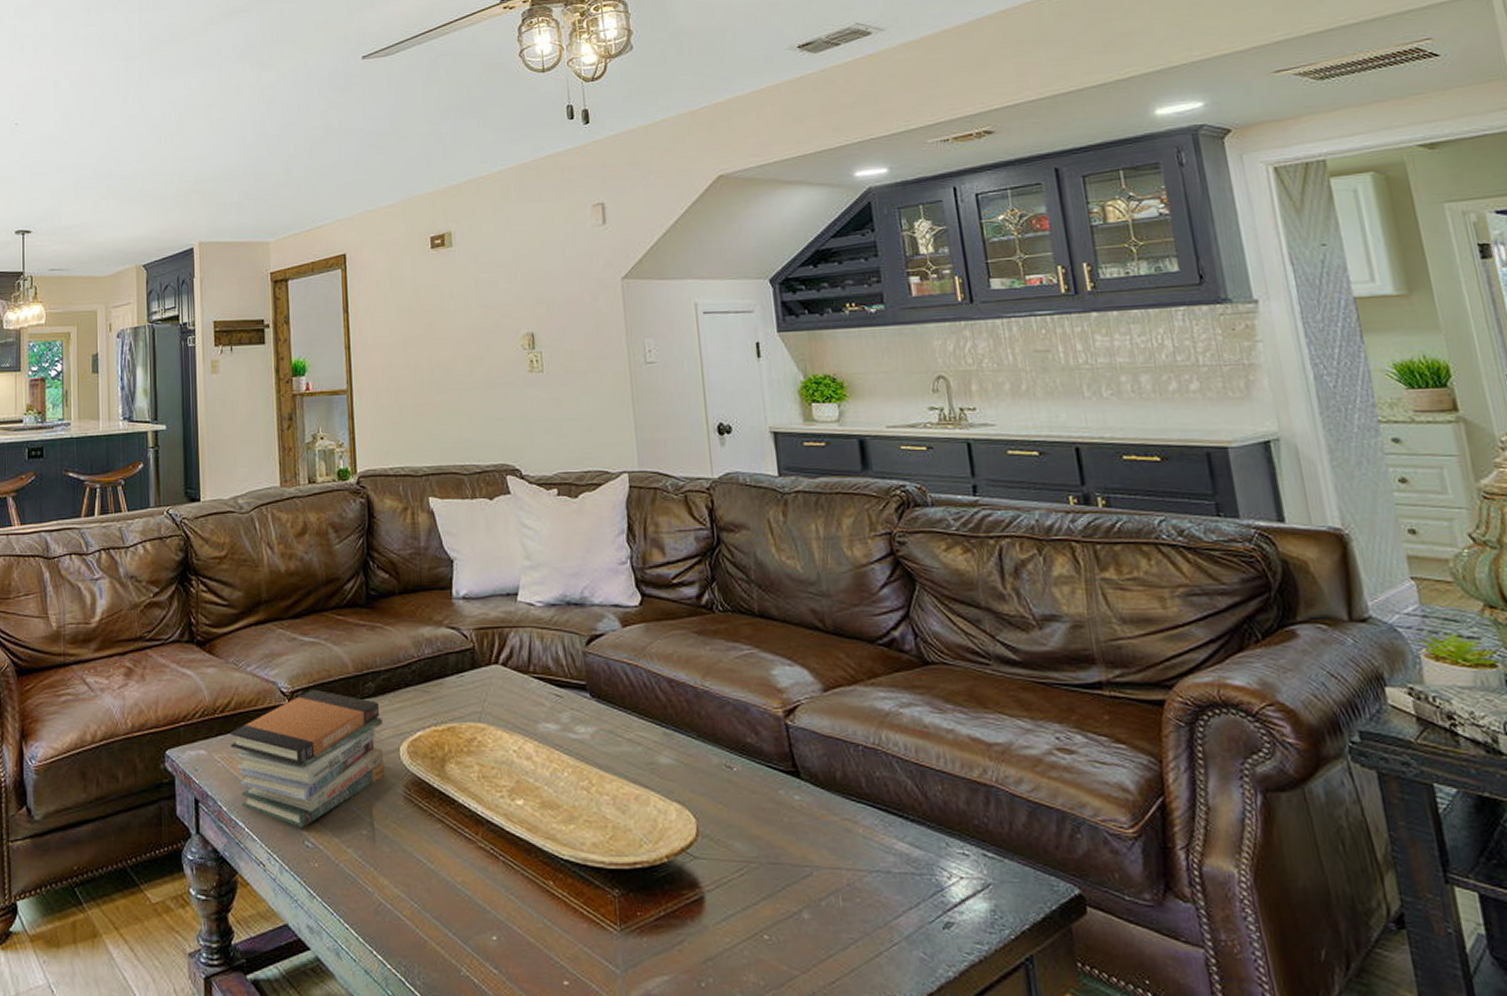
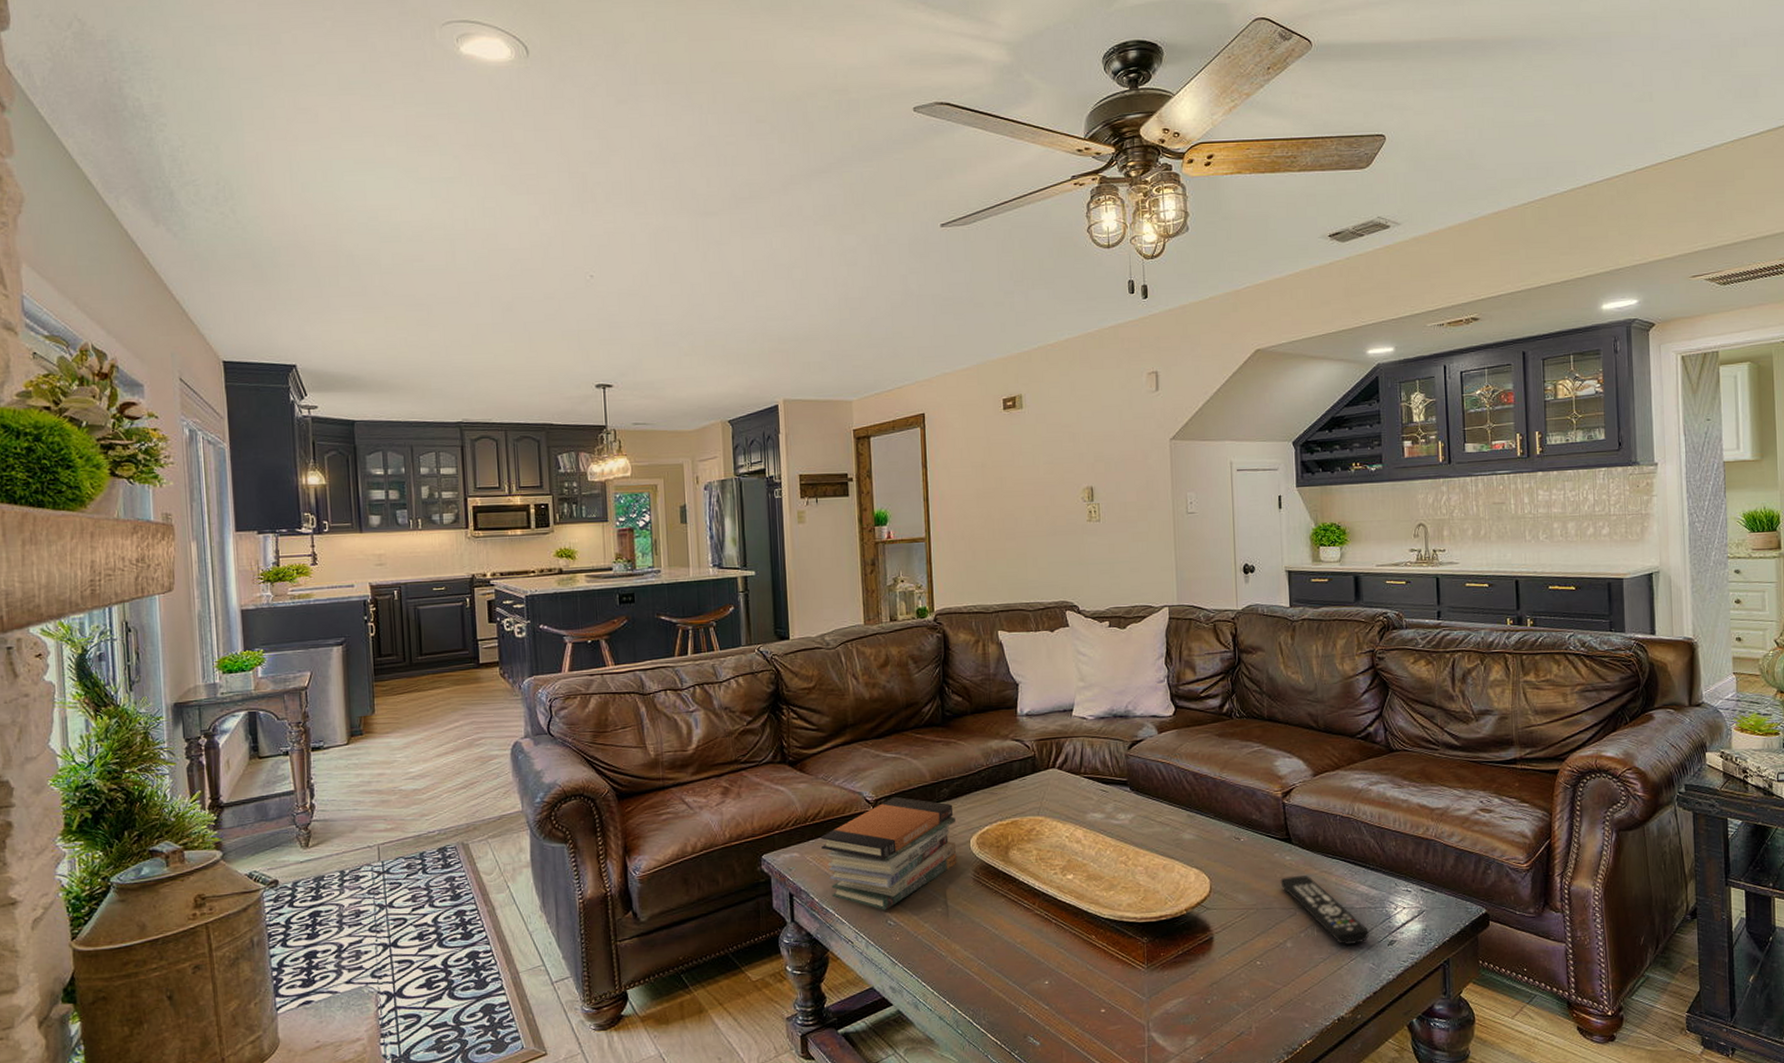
remote control: none [788,821,916,923] -> present [1280,874,1370,945]

